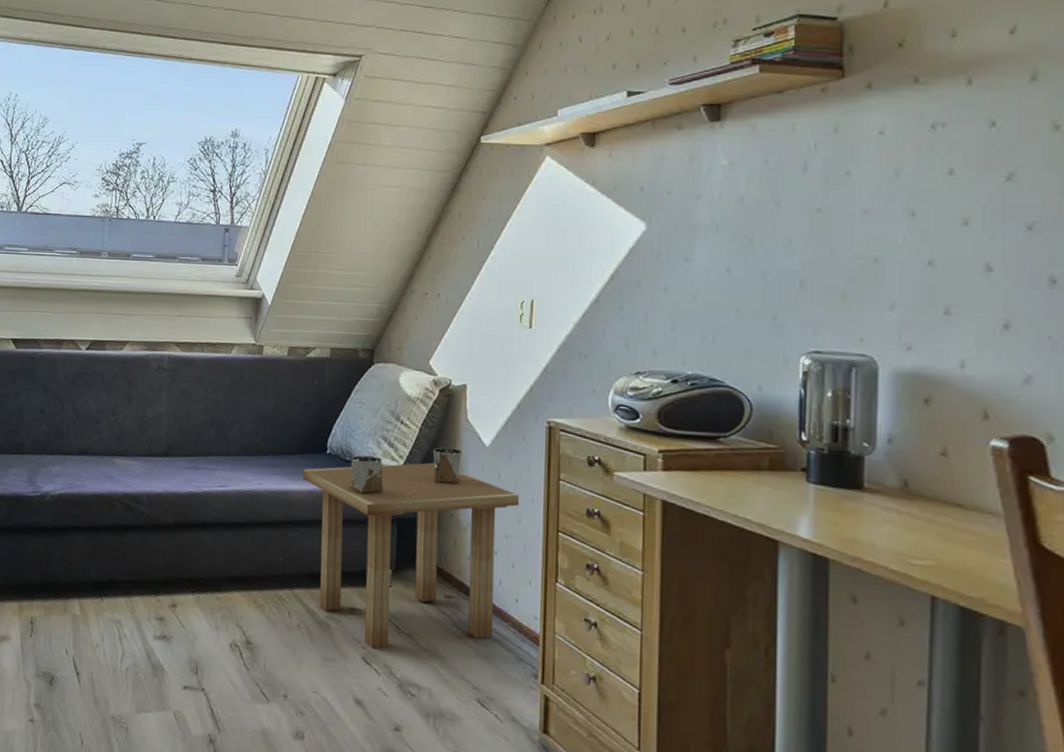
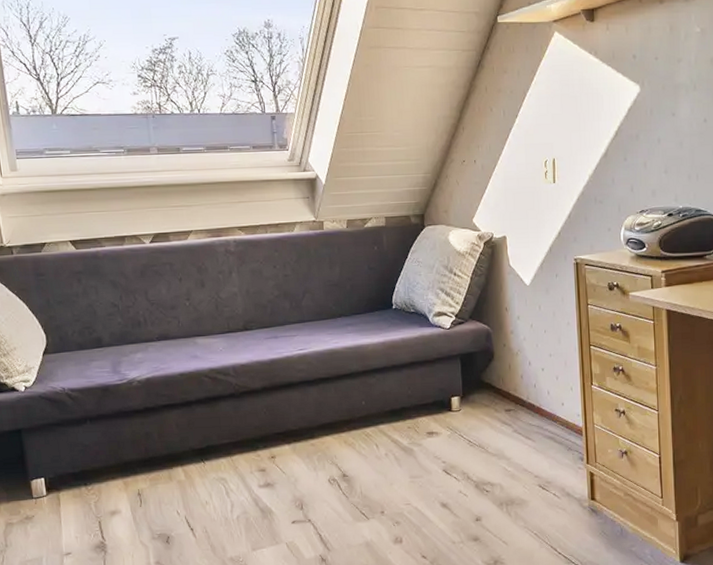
side table: present [303,447,520,650] -> none [374,290,558,462]

